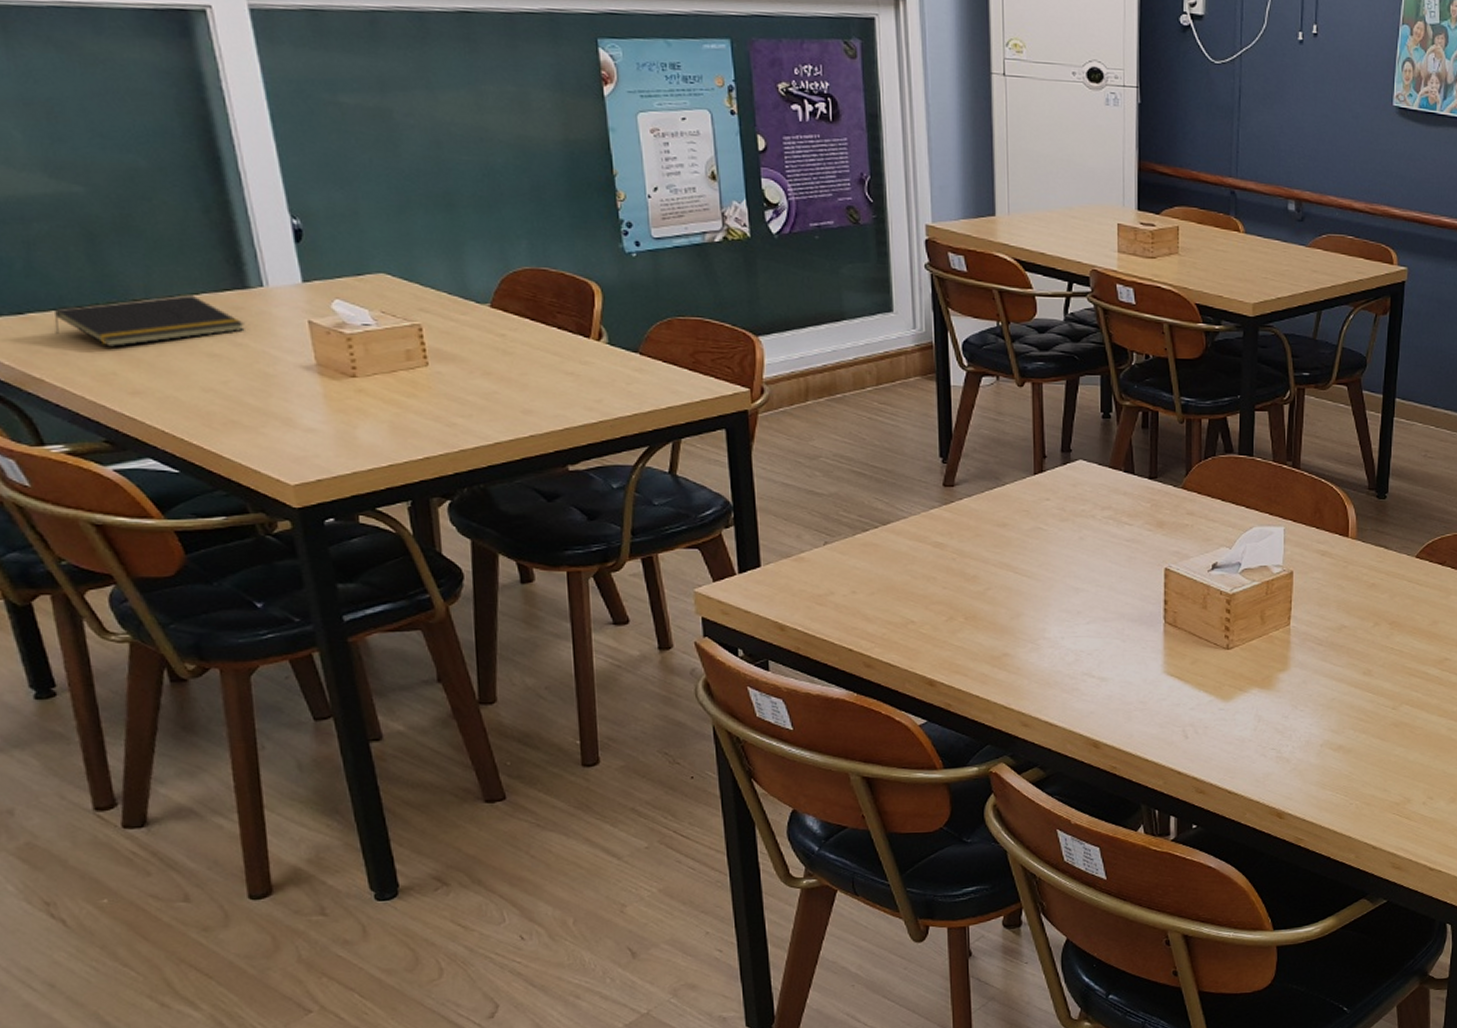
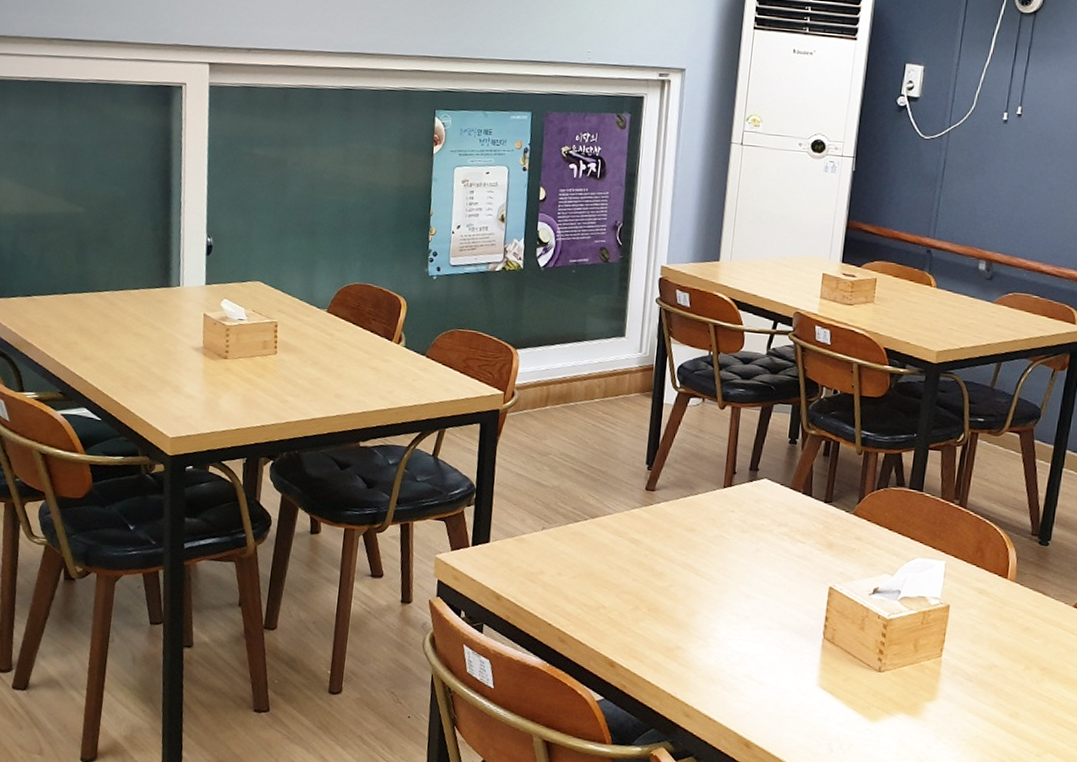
notepad: present [53,295,245,347] -> none [46,289,163,324]

